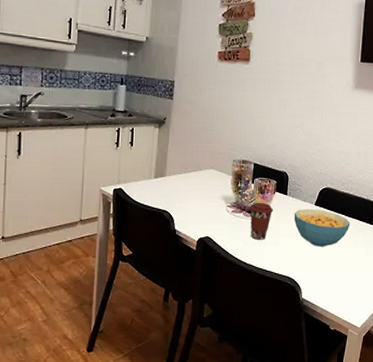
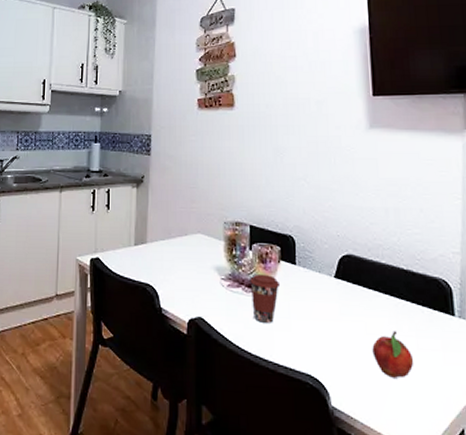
cereal bowl: present [294,208,350,247] -> none [307,282,388,335]
fruit: none [335,243,363,276] -> present [372,330,414,378]

